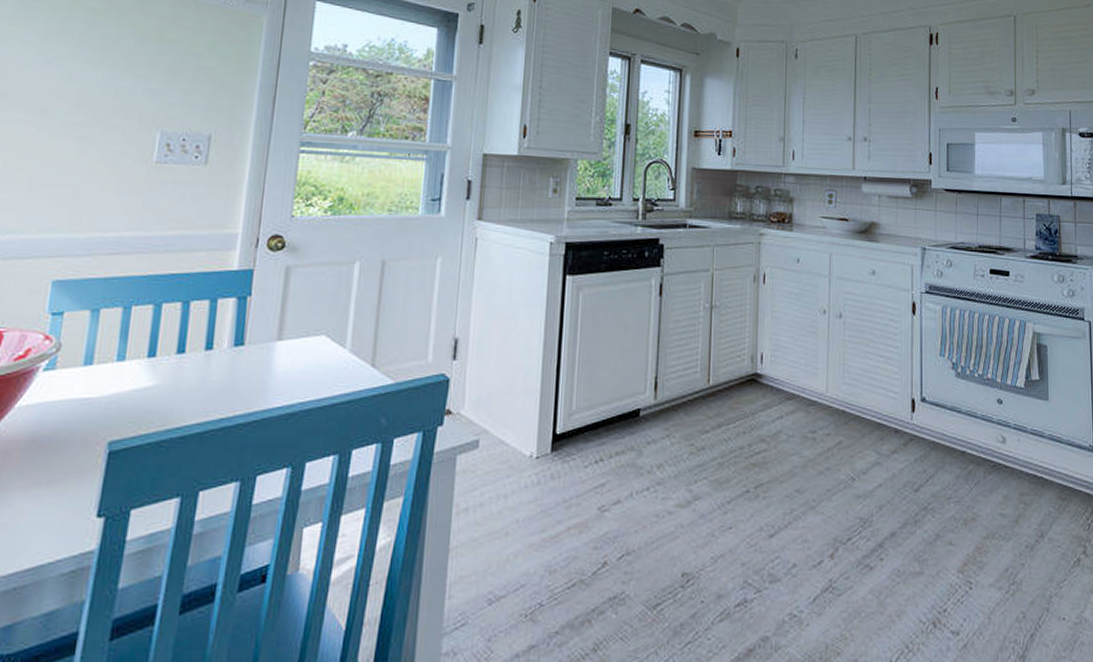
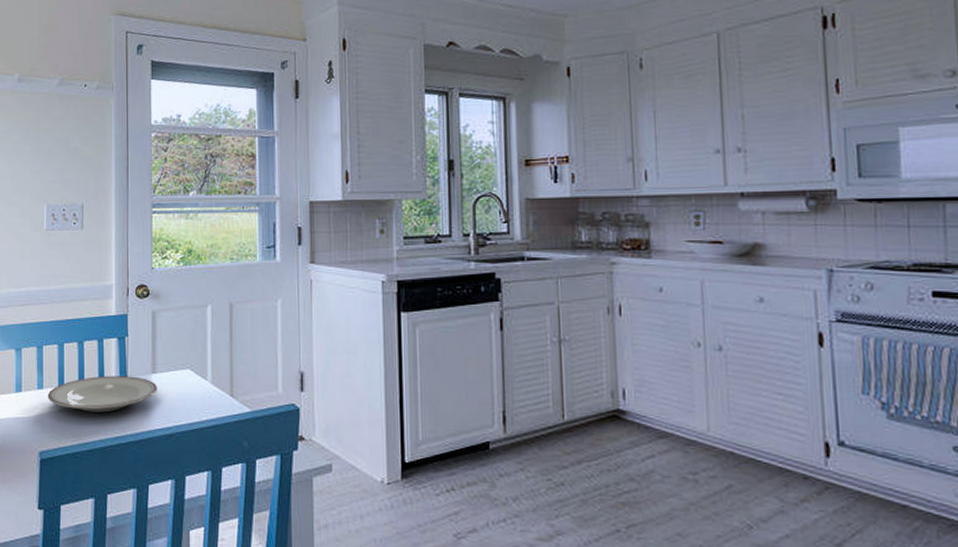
plate: none [129,343,283,389] -> present [47,375,158,413]

